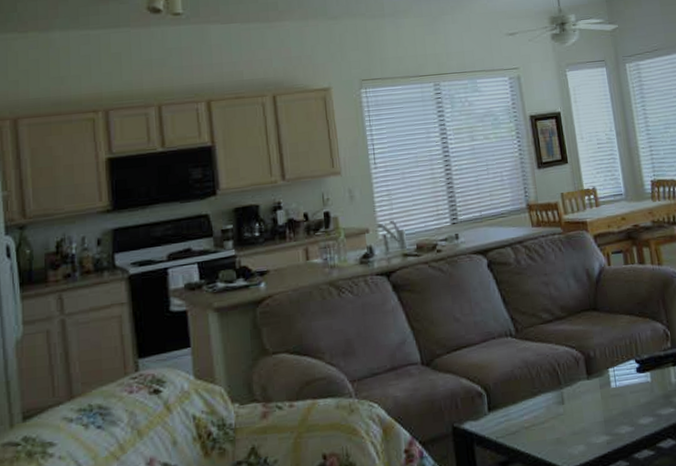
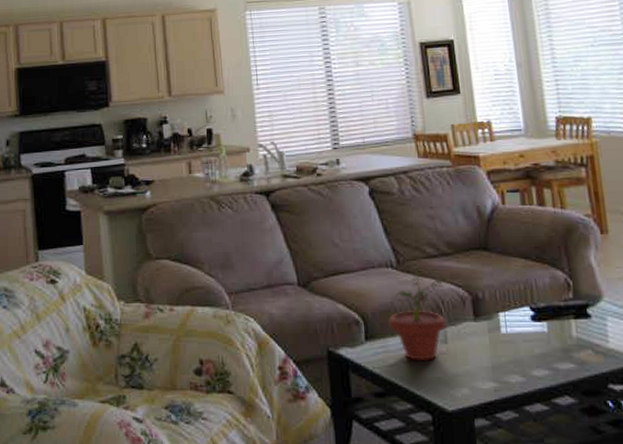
potted plant: none [509,332,563,425] -> present [388,266,447,362]

